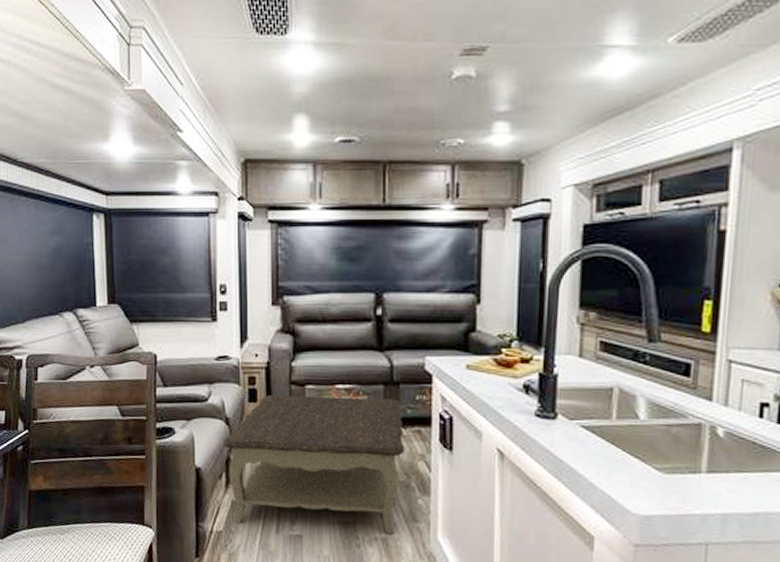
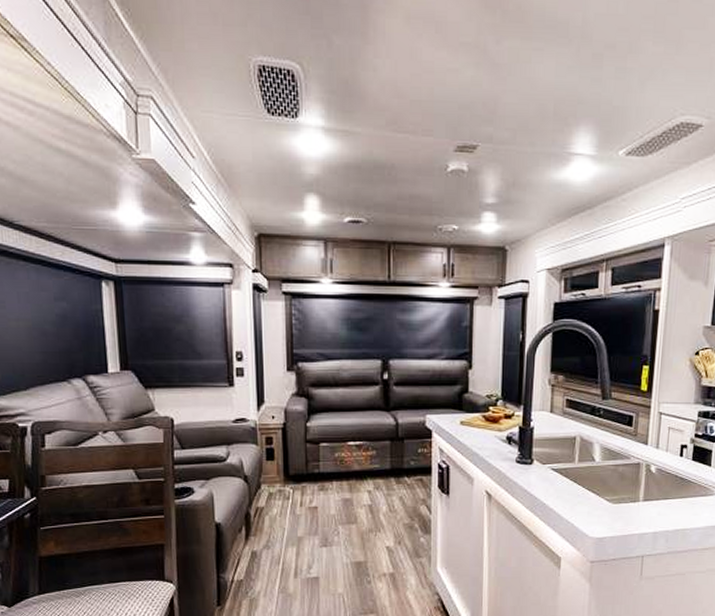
coffee table: present [222,394,405,535] -> none [241,452,409,573]

